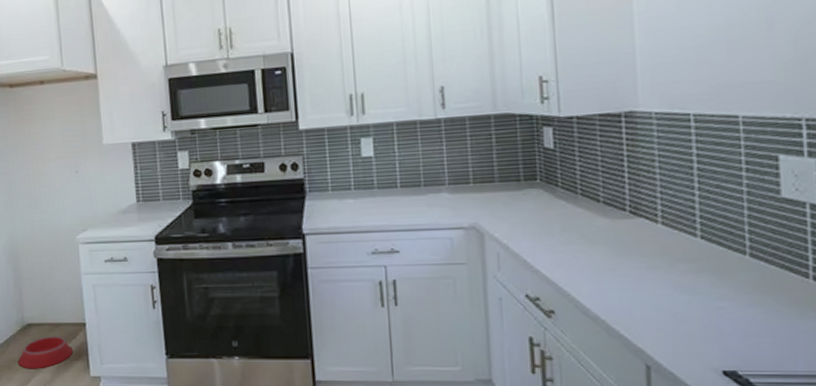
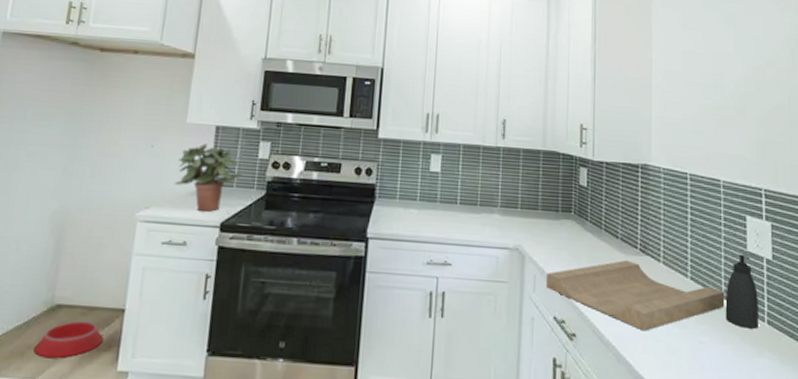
potted plant: none [103,161,167,227] -> present [174,143,243,212]
cutting board: none [513,225,751,301] -> present [546,259,725,331]
soap dispenser: none [750,201,800,287] -> present [725,254,759,329]

